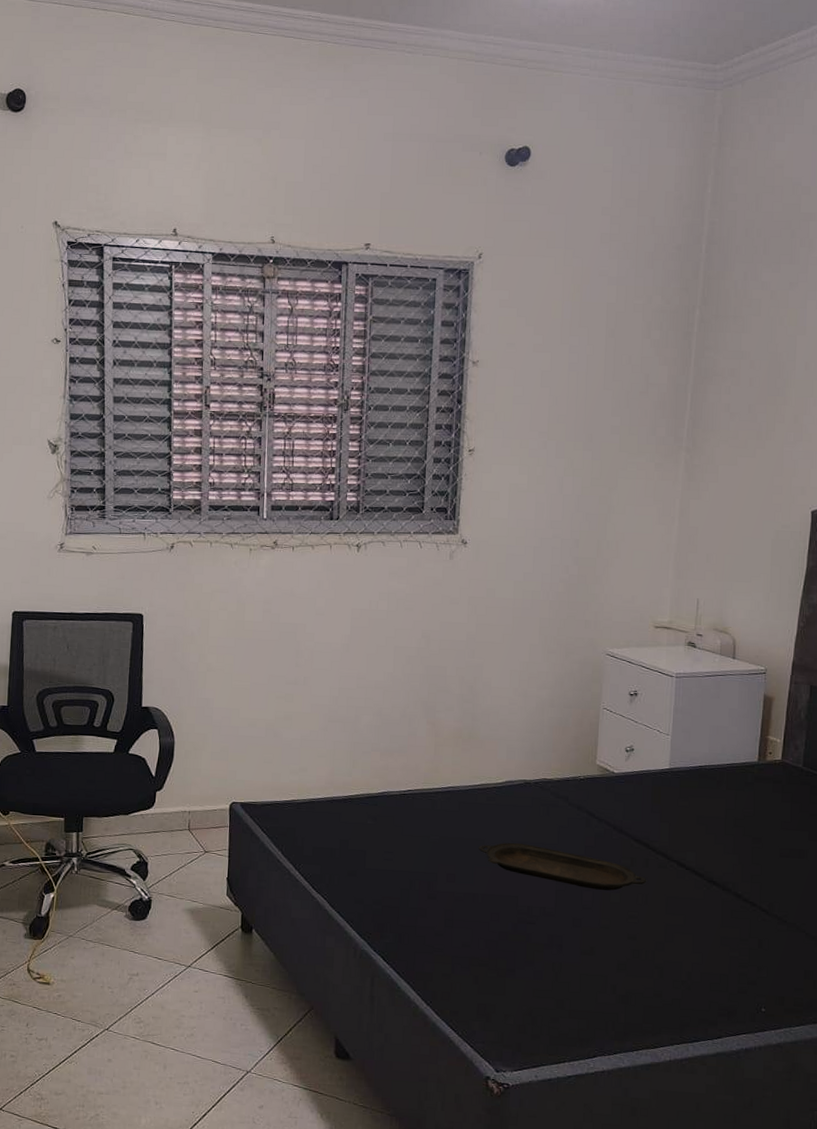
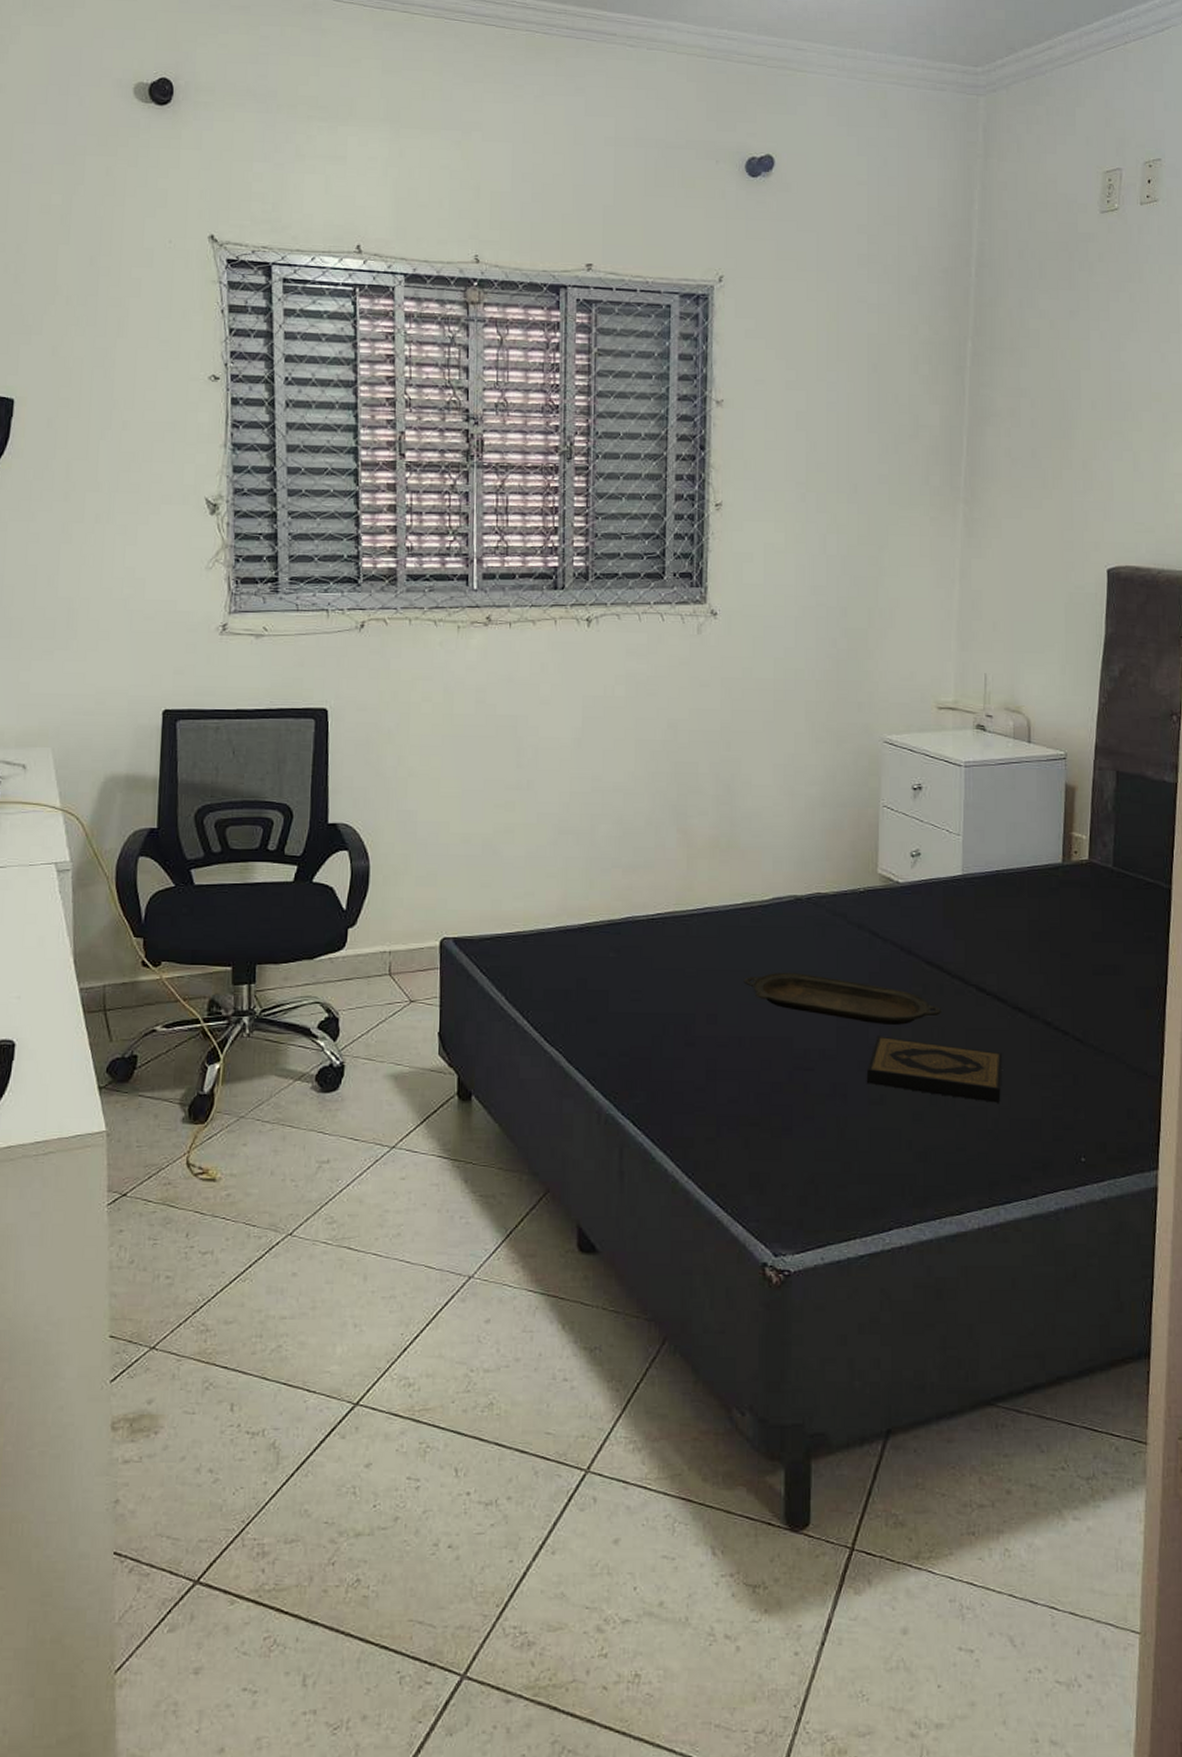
hardback book: none [579,898,698,959] -> present [866,1035,1003,1103]

